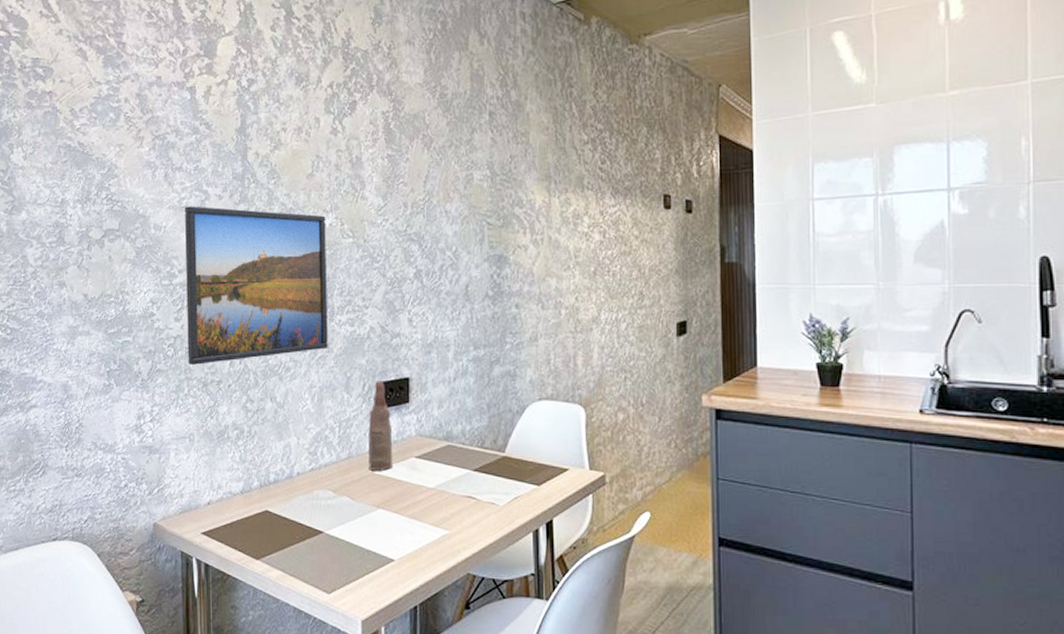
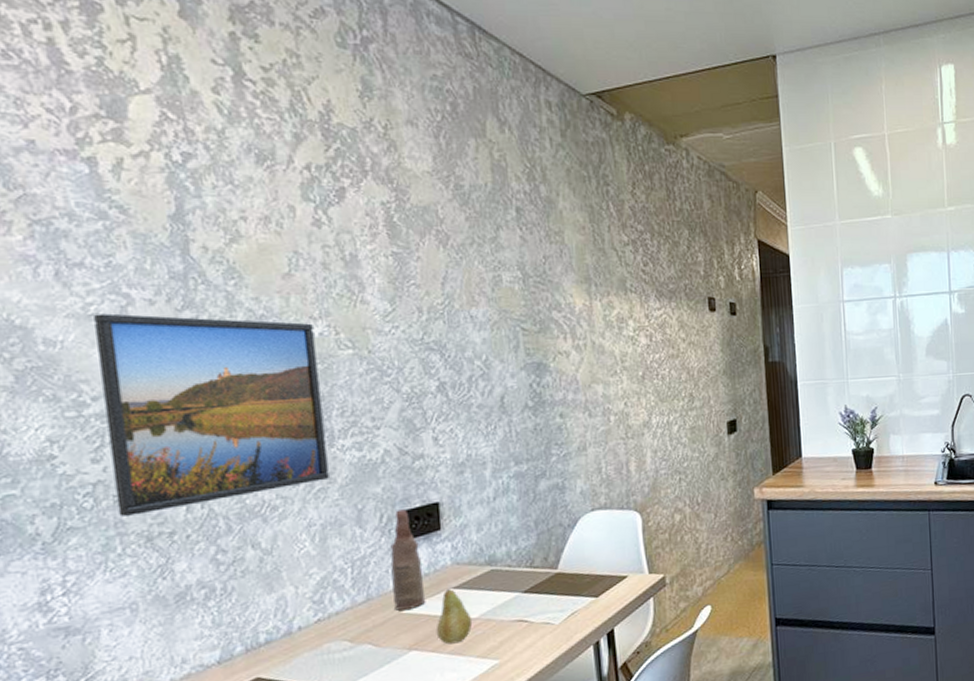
fruit: none [399,458,430,509] -> present [436,589,473,645]

